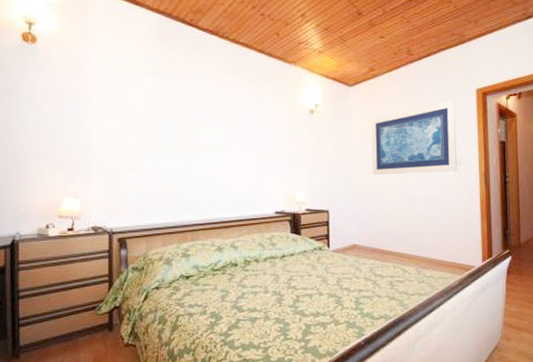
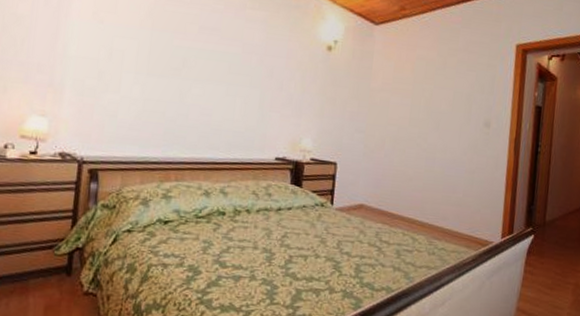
wall art: present [371,101,458,176] -> none [390,54,492,134]

